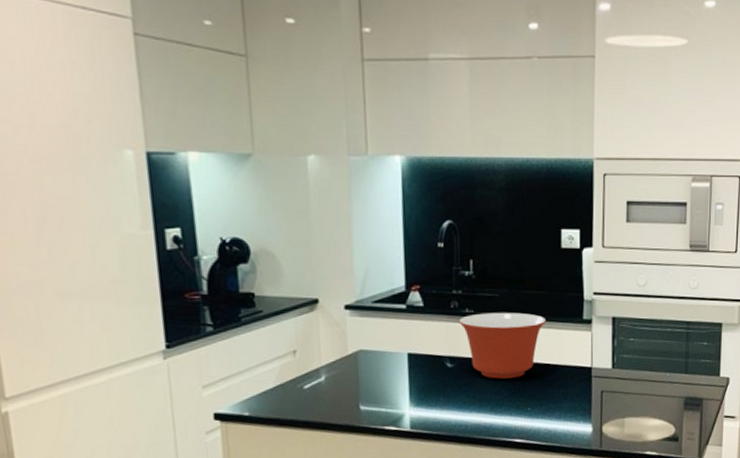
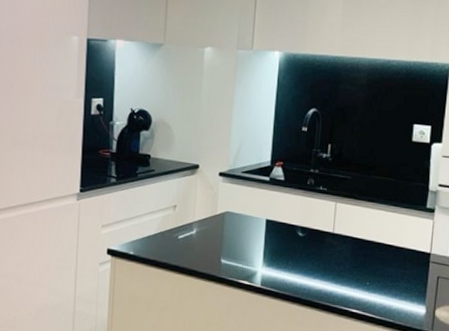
mixing bowl: present [458,312,547,379] -> none [313,192,392,254]

